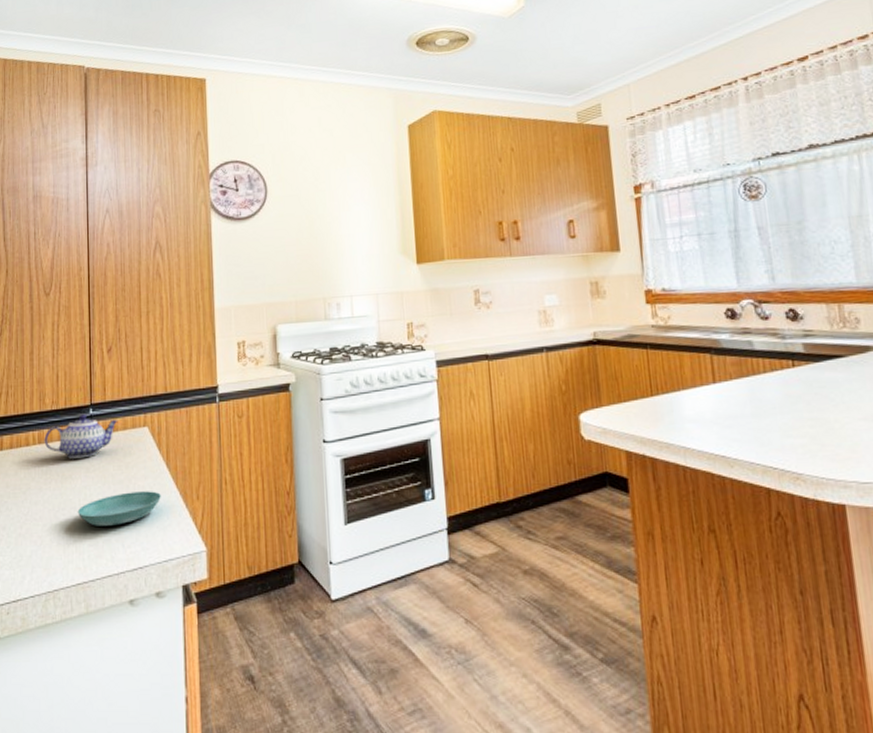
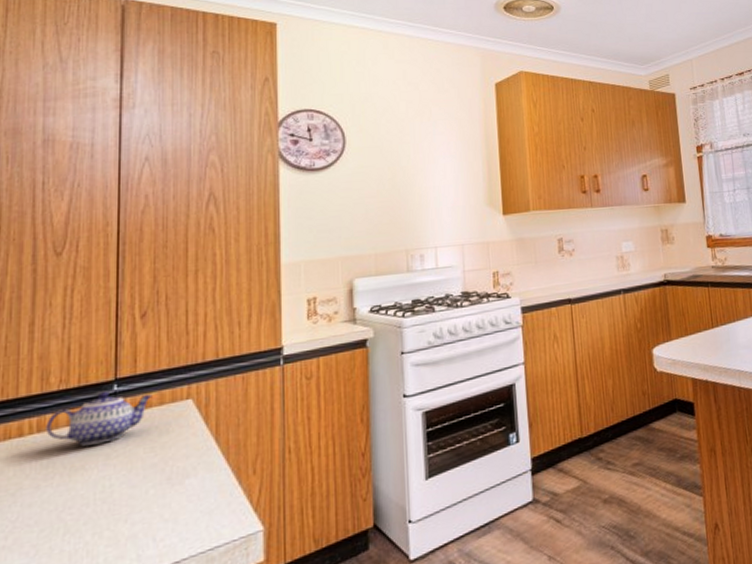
saucer: present [77,491,161,526] -> none [90,471,207,523]

